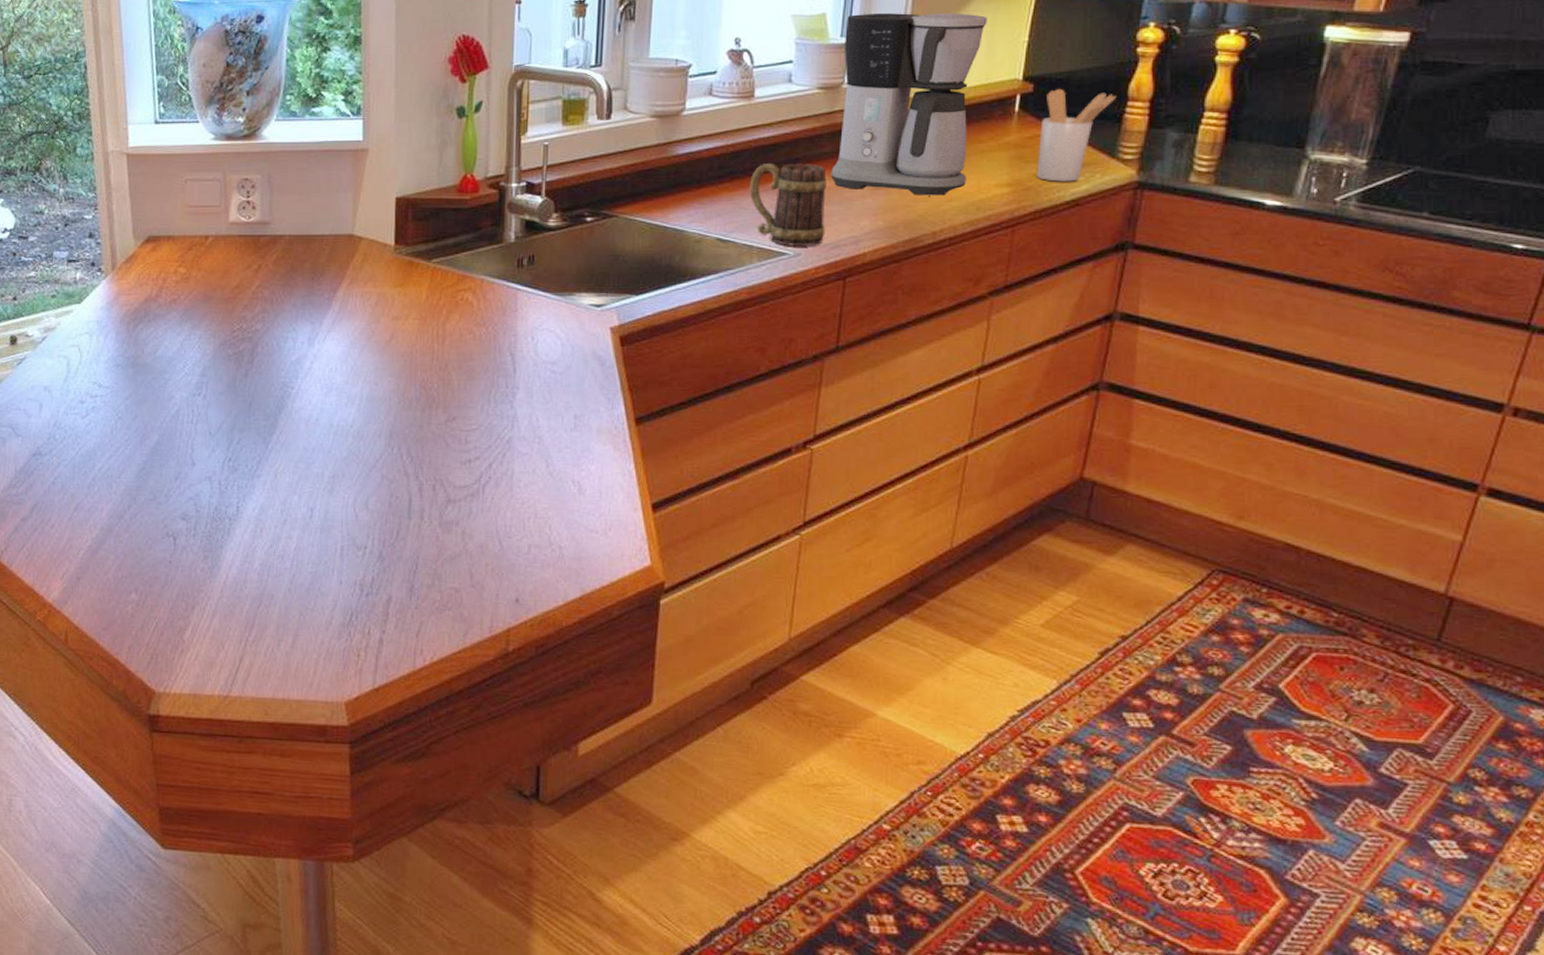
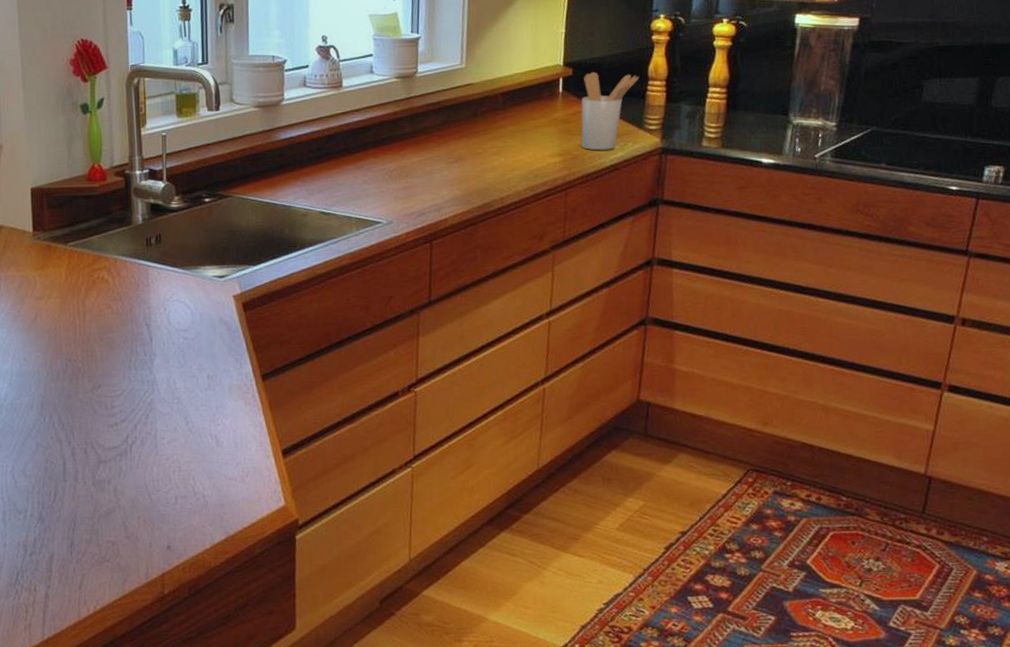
mug: present [749,162,827,246] -> none [344,143,412,216]
coffee maker: present [831,13,987,196] -> none [412,10,531,167]

